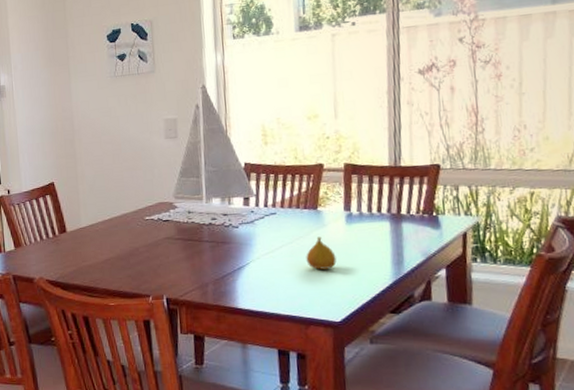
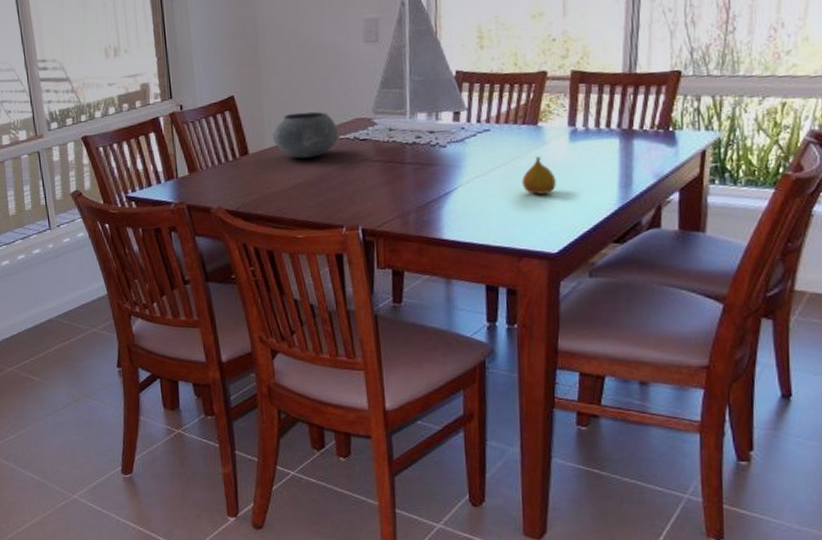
bowl: none [87,196,145,236] -> present [272,111,339,159]

